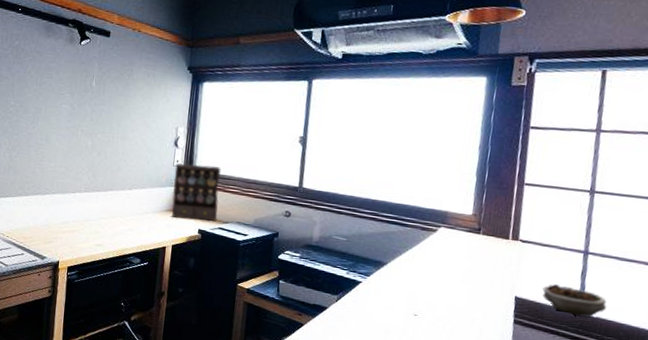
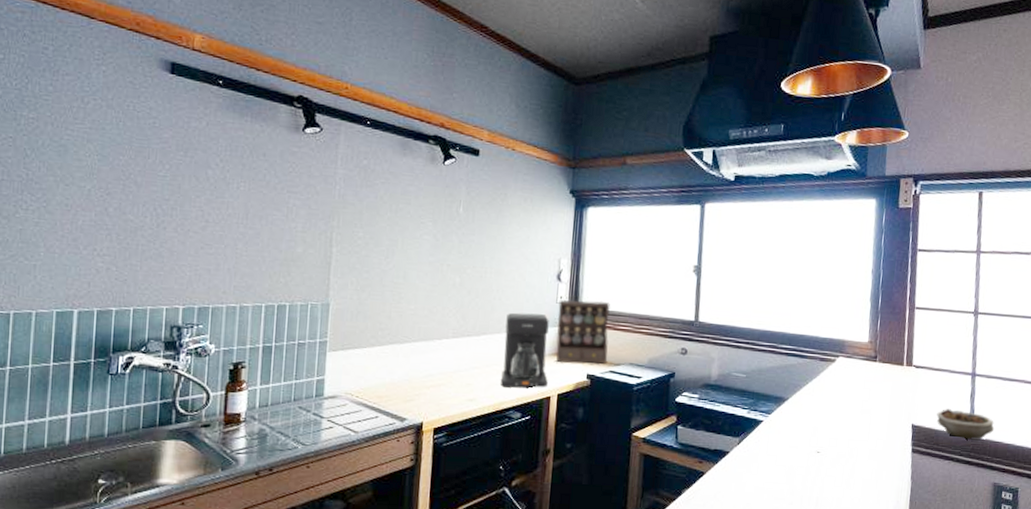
coffee maker: none [124,172,167,239] -> present [501,312,549,388]

